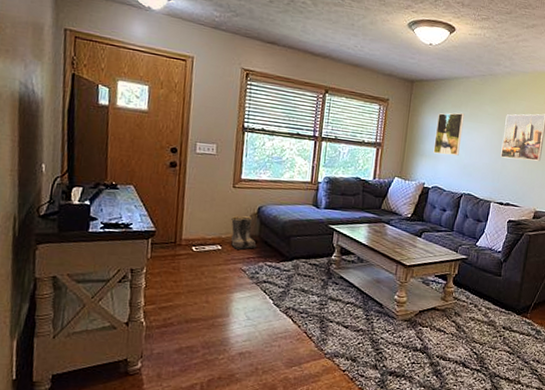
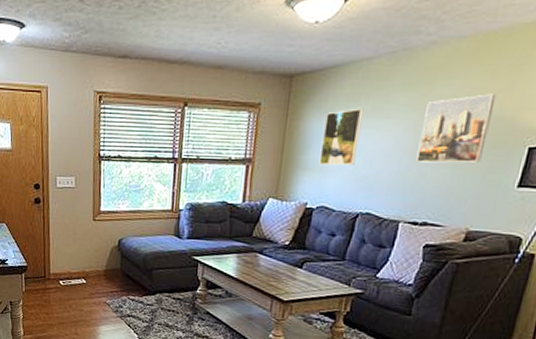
boots: present [231,216,257,250] -> none [93,249,119,284]

